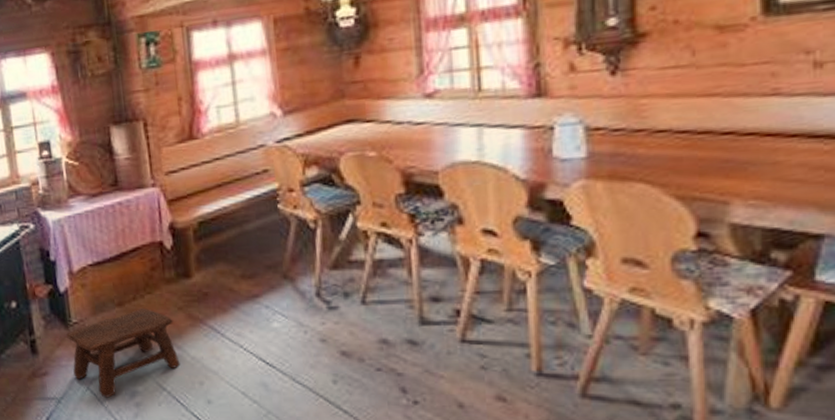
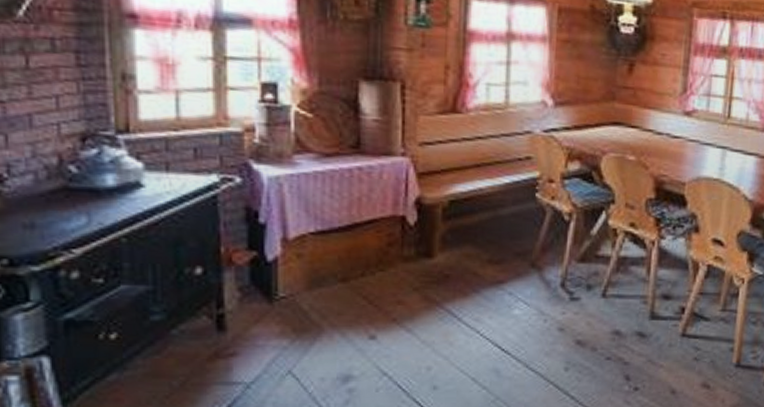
stool: present [66,308,181,398] -> none [269,286,408,383]

